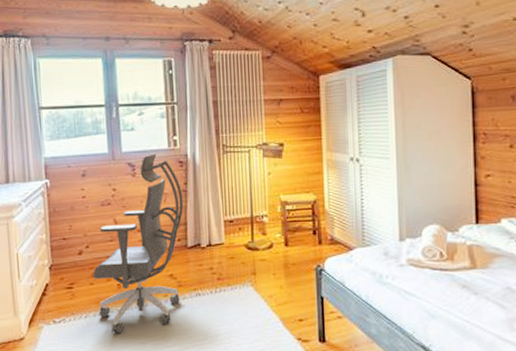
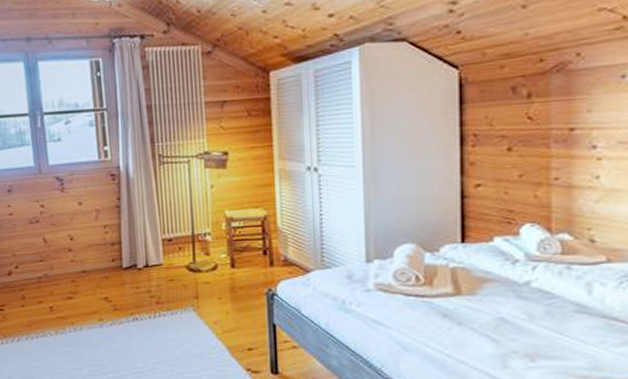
office chair: present [92,153,184,333] -> none [23,166,117,358]

